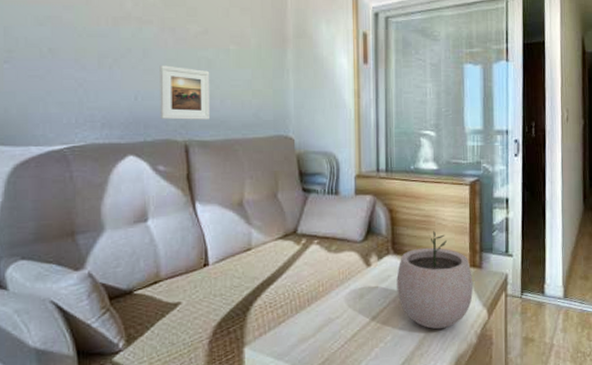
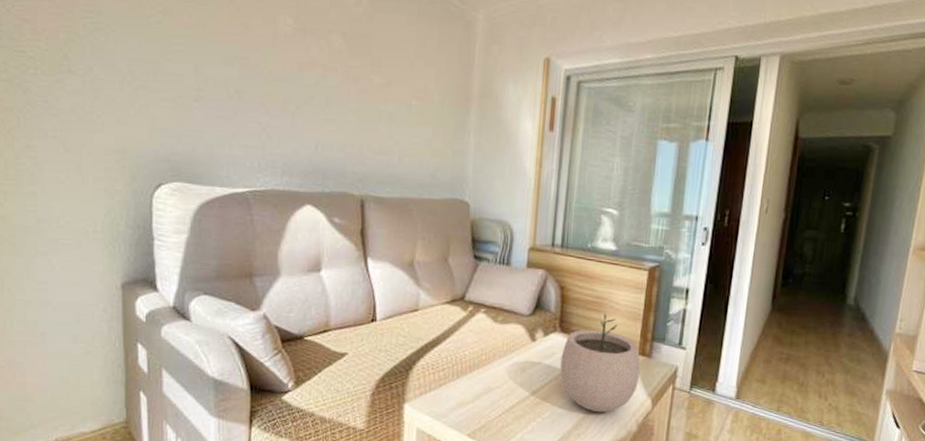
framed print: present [160,65,211,120] -> none [339,116,391,176]

